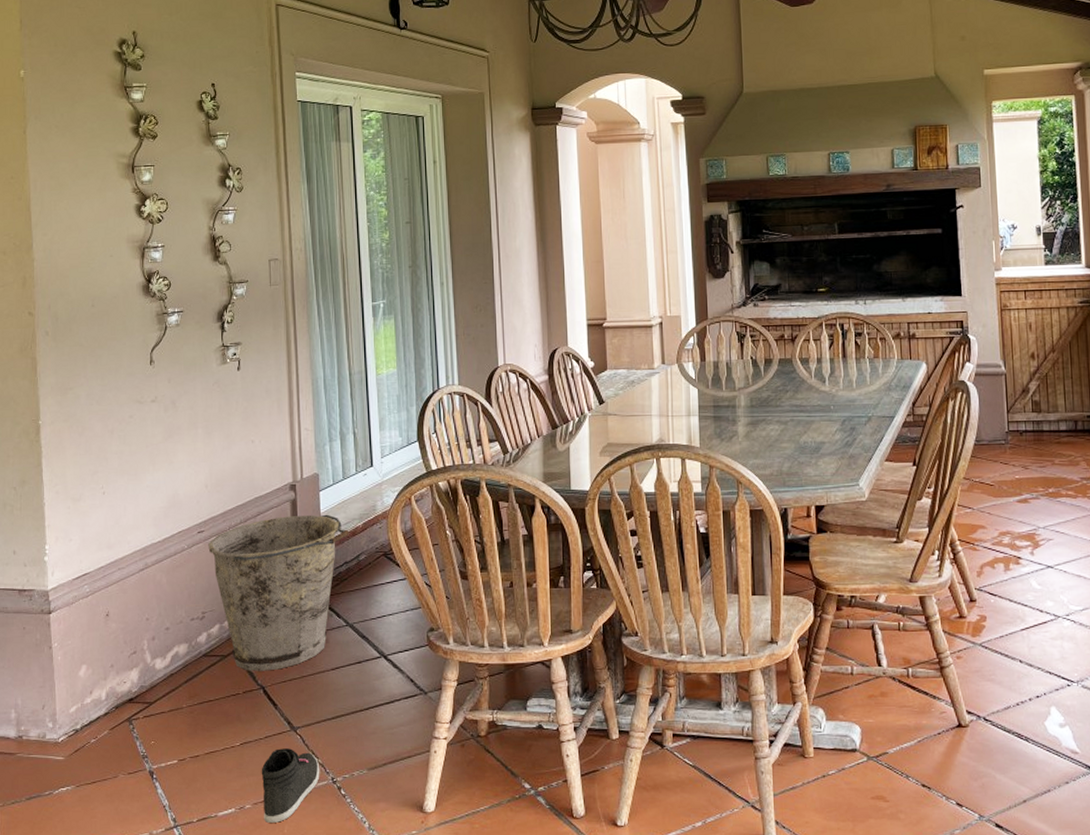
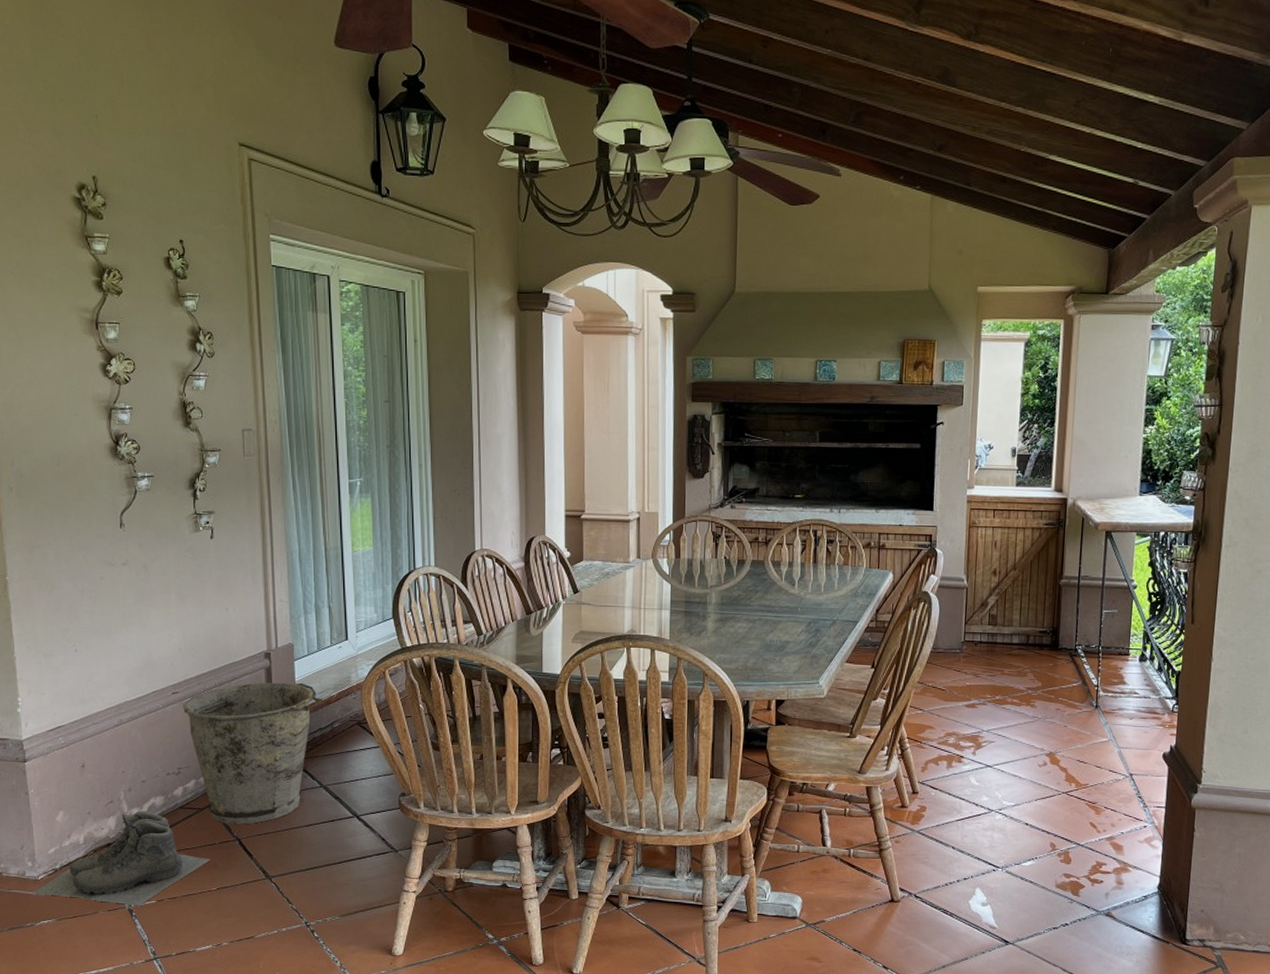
boots: none [52,661,234,767] -> present [32,811,211,906]
sneaker: present [261,748,320,823] -> none [237,894,294,959]

